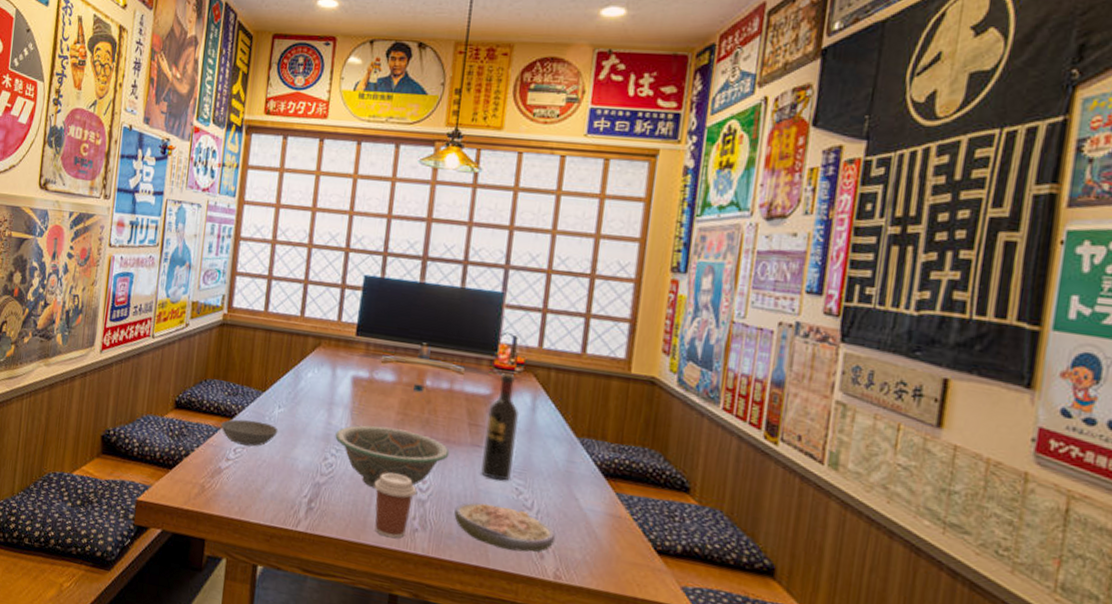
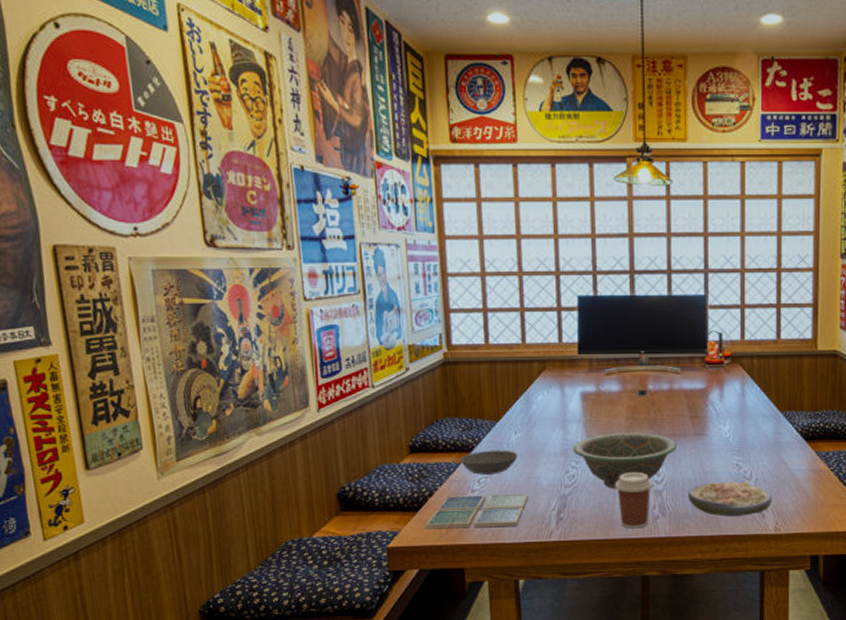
drink coaster: none [175,459,282,506] -> present [425,493,528,530]
wine bottle: present [480,373,520,481] -> none [705,367,732,461]

